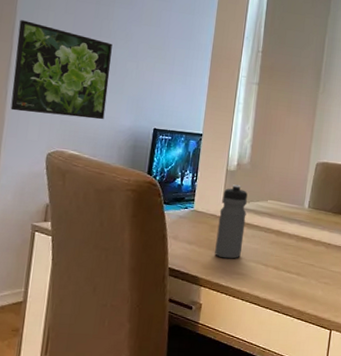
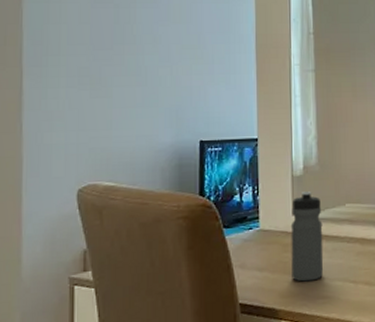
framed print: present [10,20,113,120] -> none [27,39,140,146]

